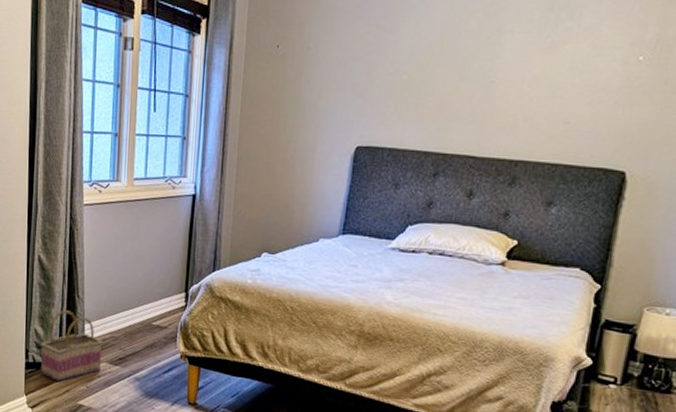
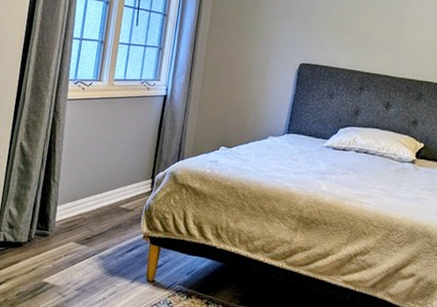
basket: present [41,310,103,382] -> none [10,192,73,260]

